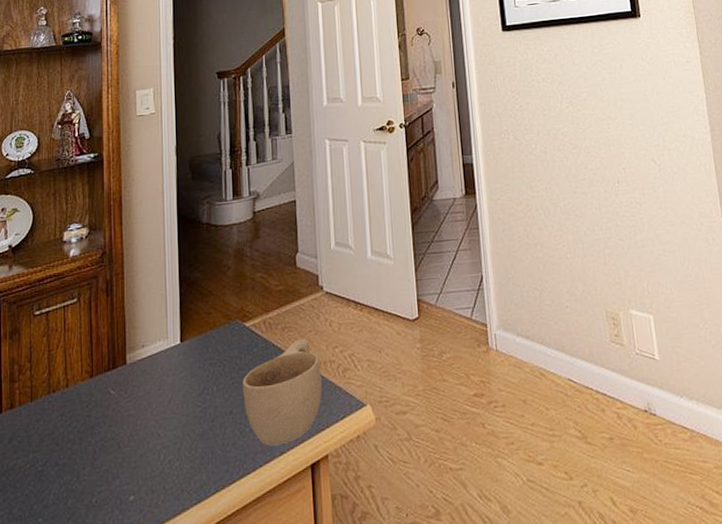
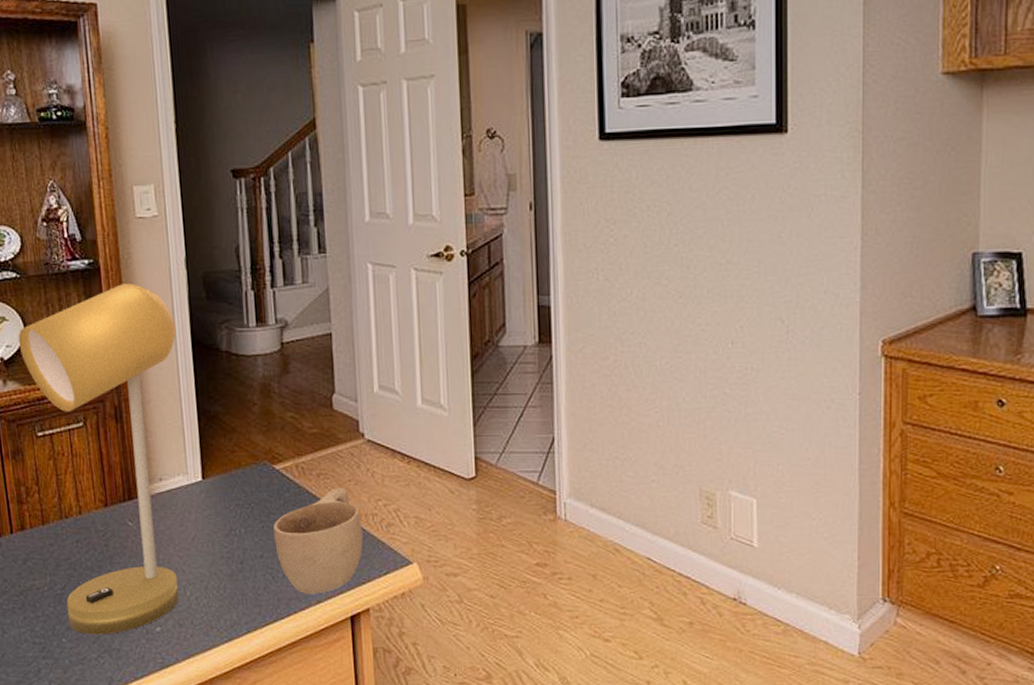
desk lamp: none [27,171,165,512] -> present [18,284,179,635]

